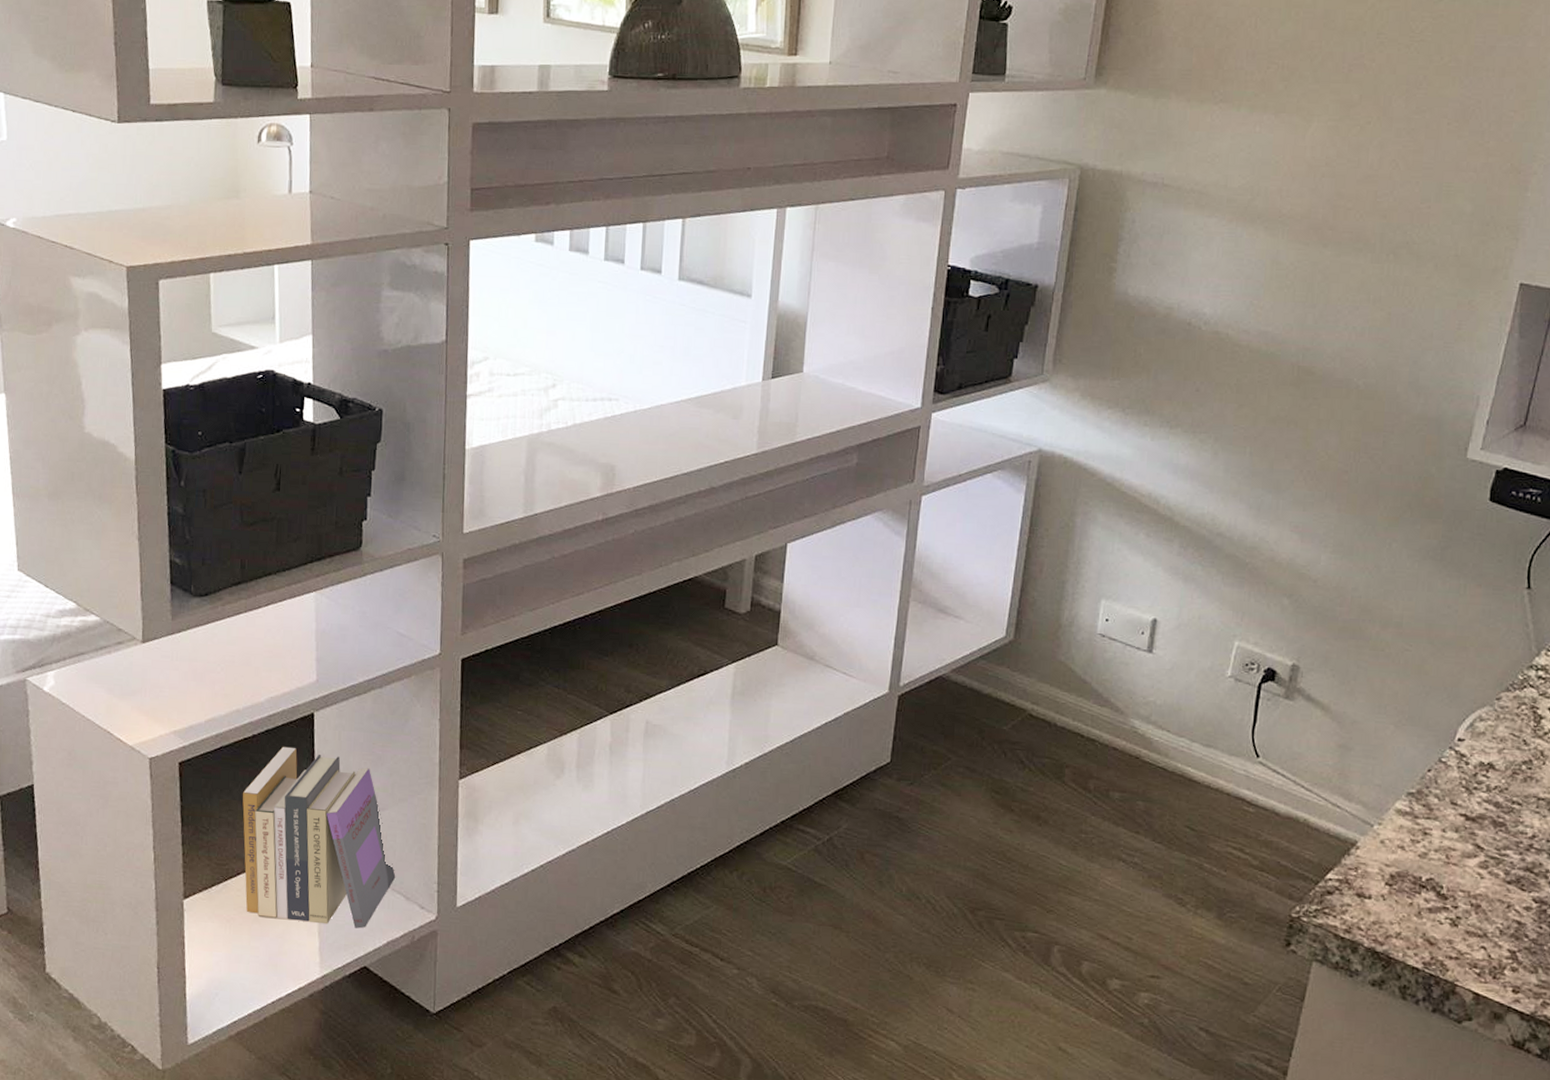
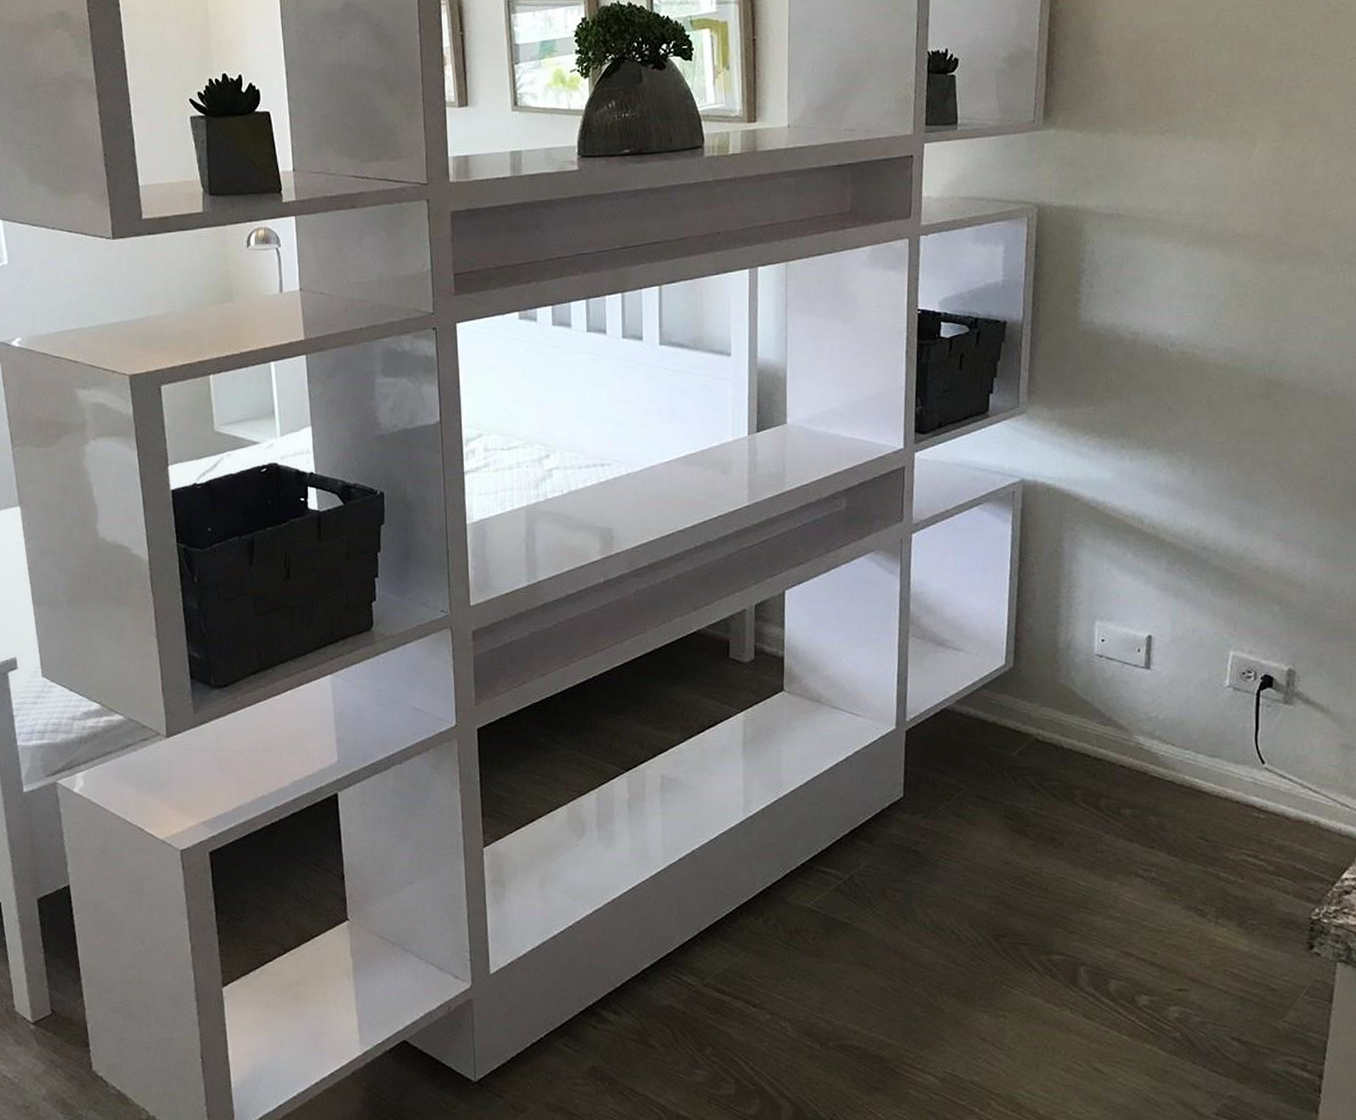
books: present [242,746,396,929] -> none [273,828,428,1003]

